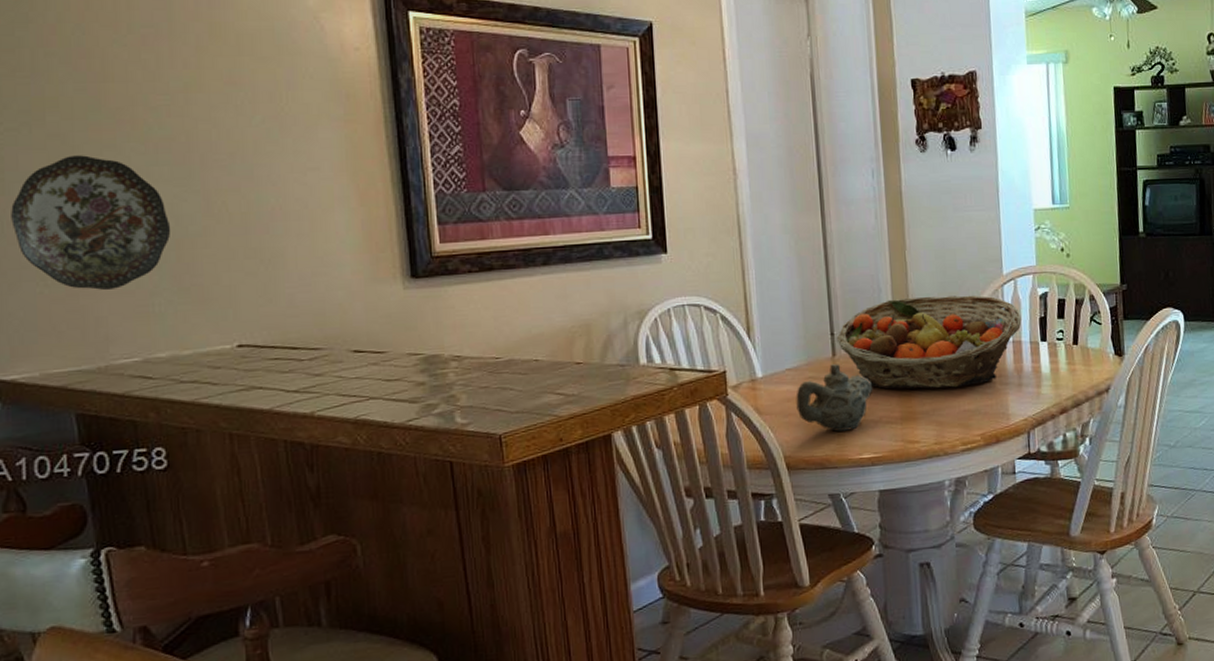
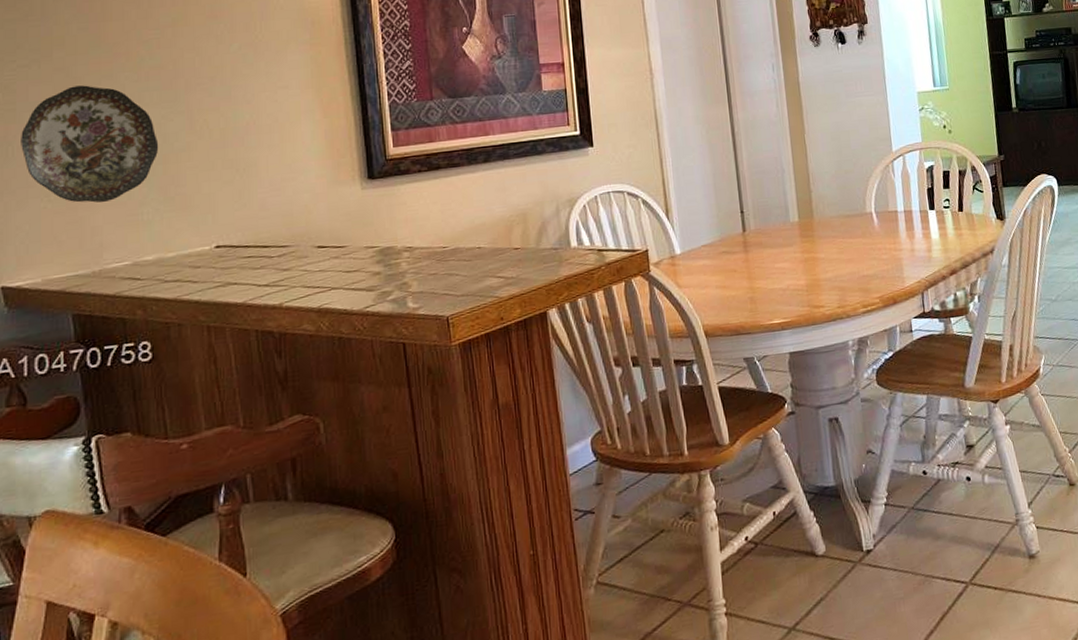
teapot: present [796,364,873,432] -> none [711,239,781,301]
fruit basket: present [836,295,1022,389] -> none [746,171,911,259]

